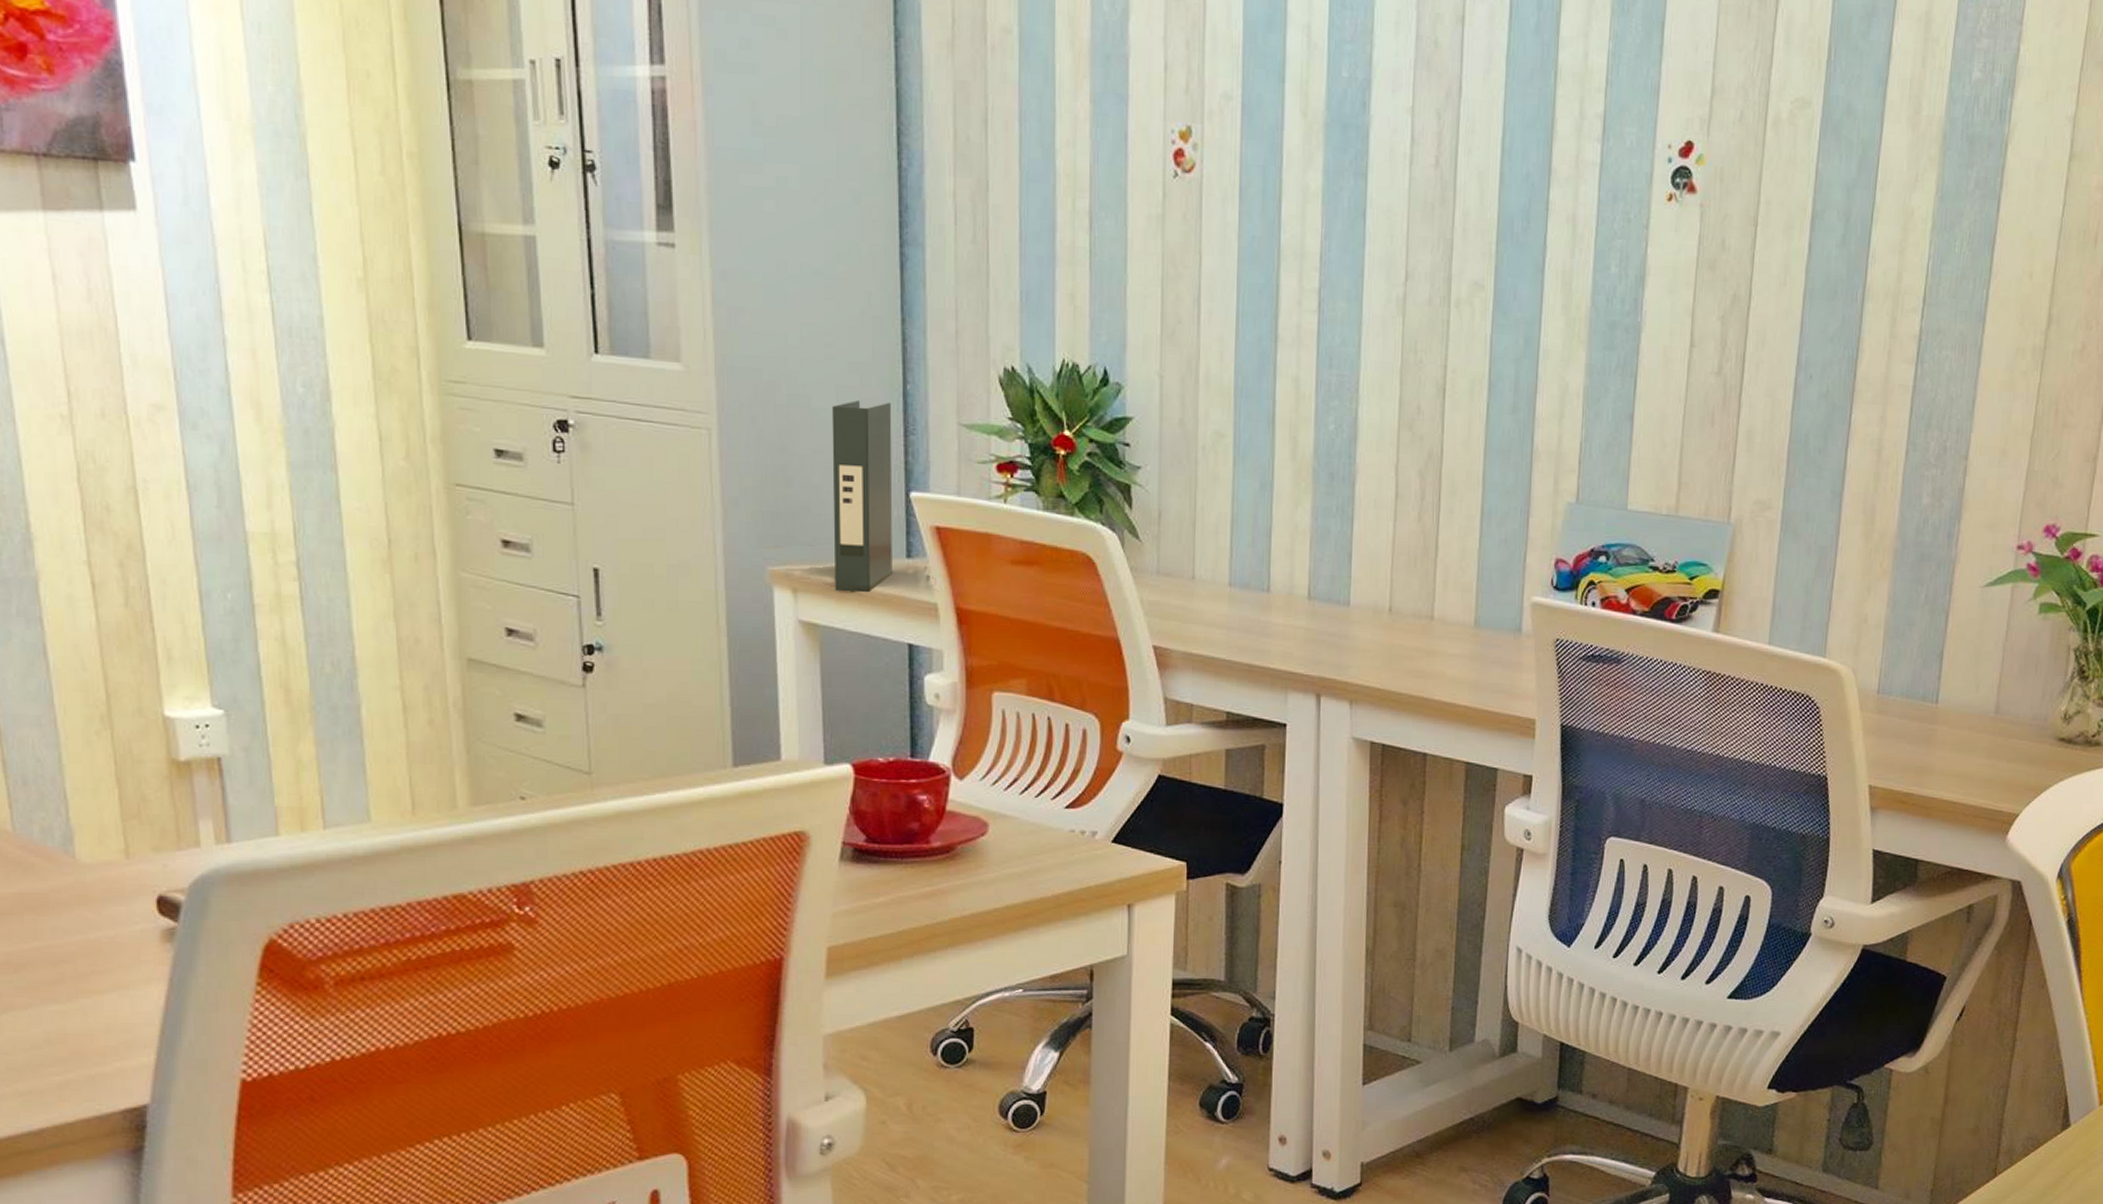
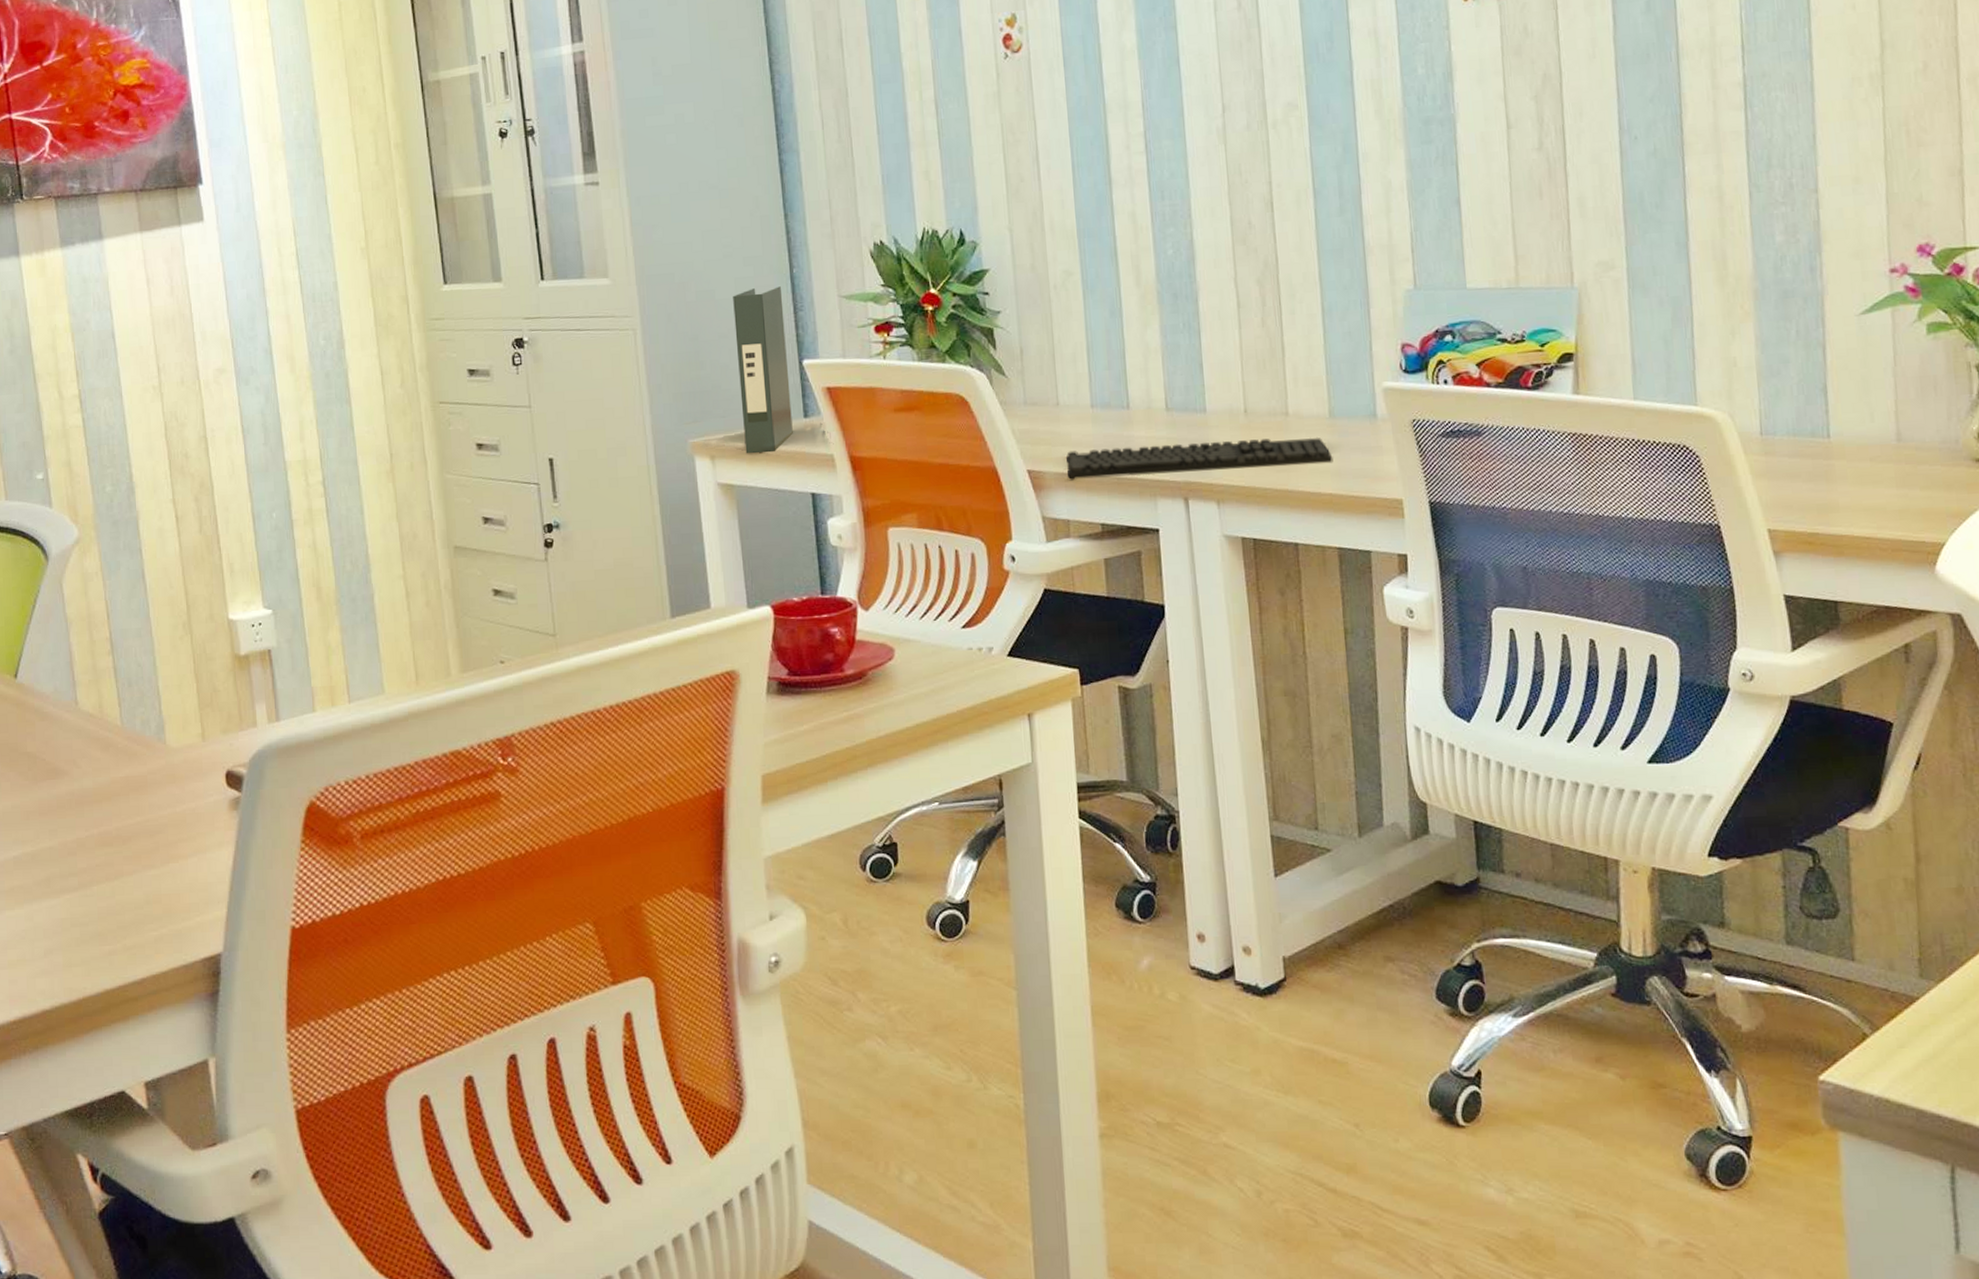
keyboard: none [1195,630,1473,675] -> present [1065,437,1333,480]

